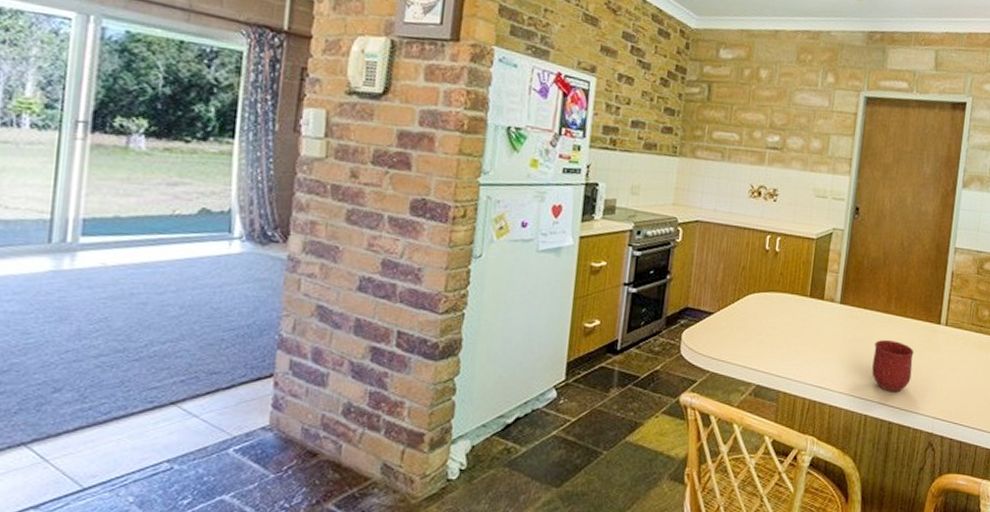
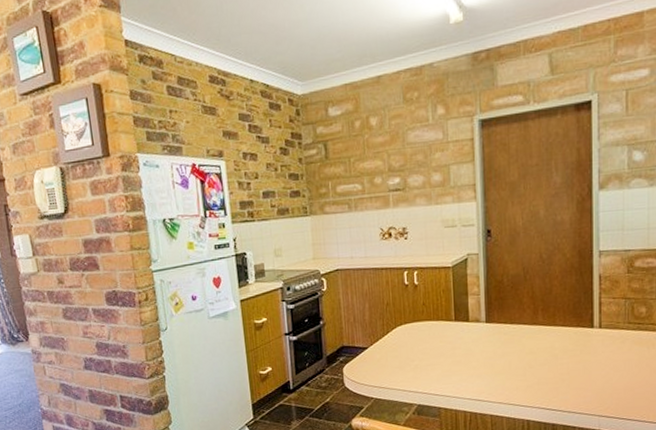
mug: present [872,340,914,393] -> none [527,349,570,397]

